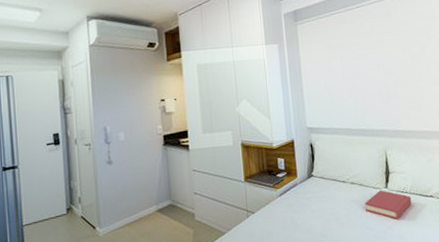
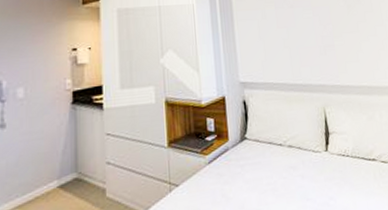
hardback book: present [365,190,412,220] -> none [304,153,354,189]

